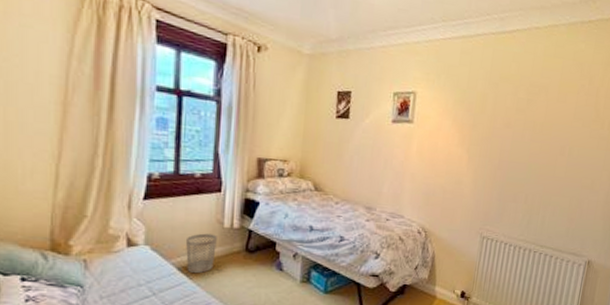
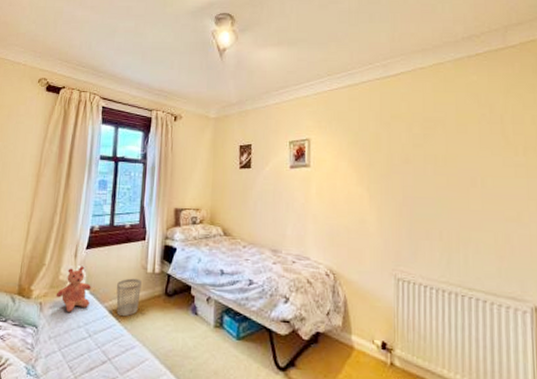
teddy bear: none [105,219,152,270] -> present [55,266,91,312]

